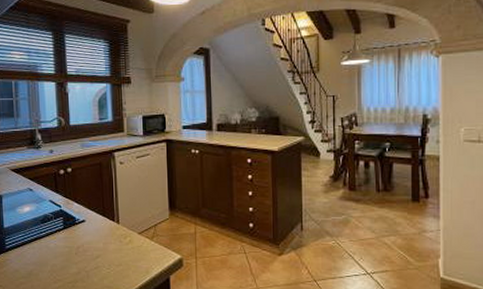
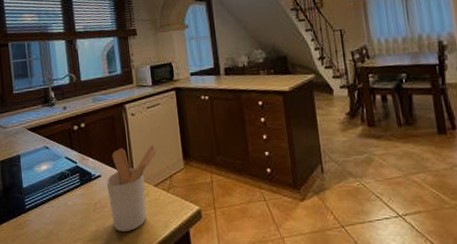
utensil holder: none [90,194,144,275] -> present [106,145,157,231]

